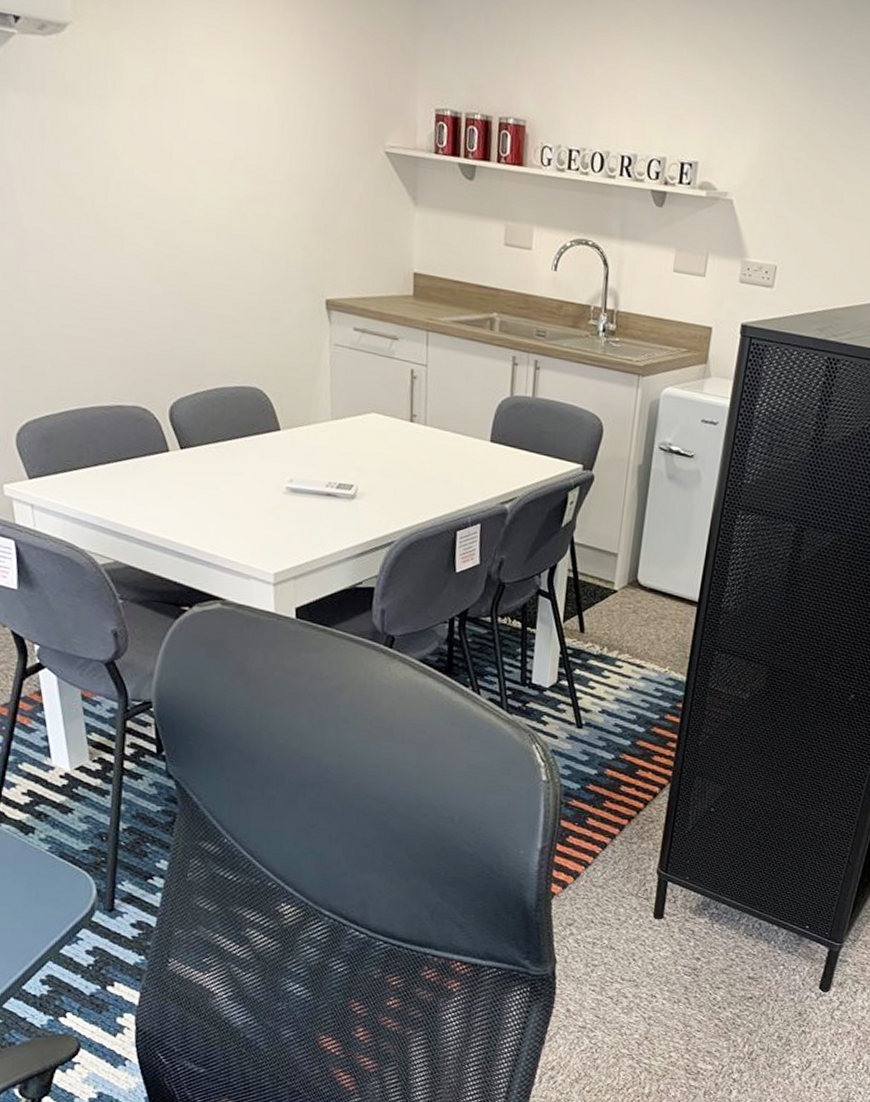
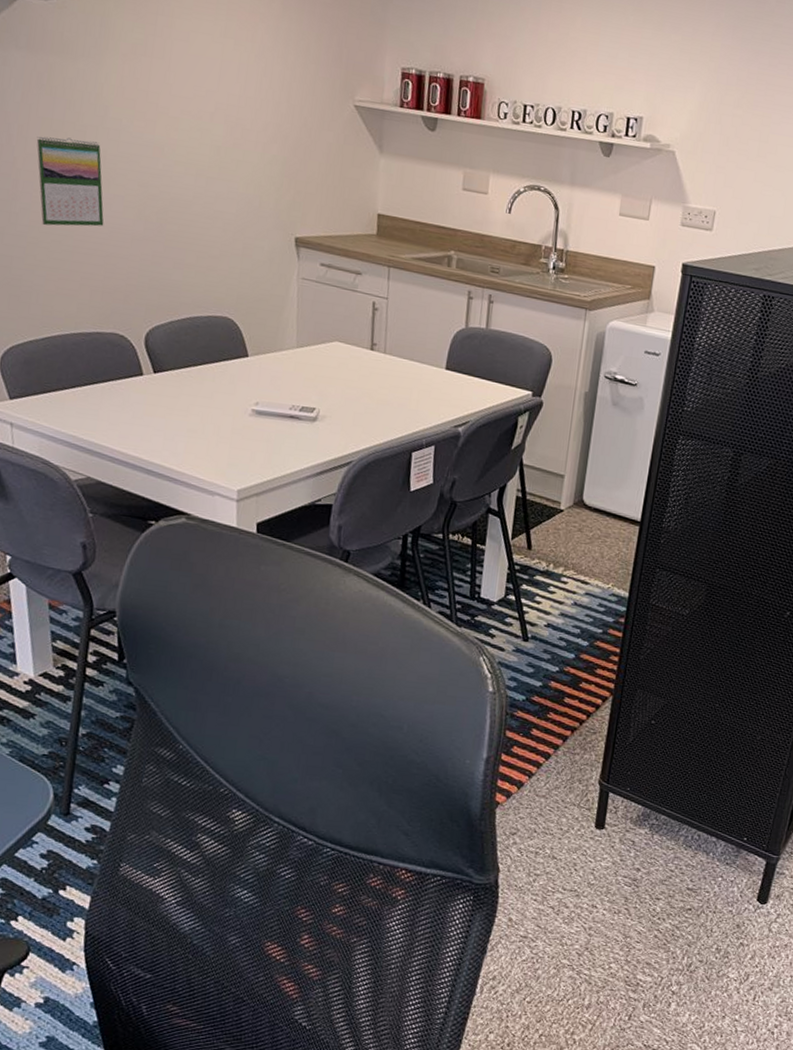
calendar: none [42,190,120,290] -> present [36,136,104,227]

